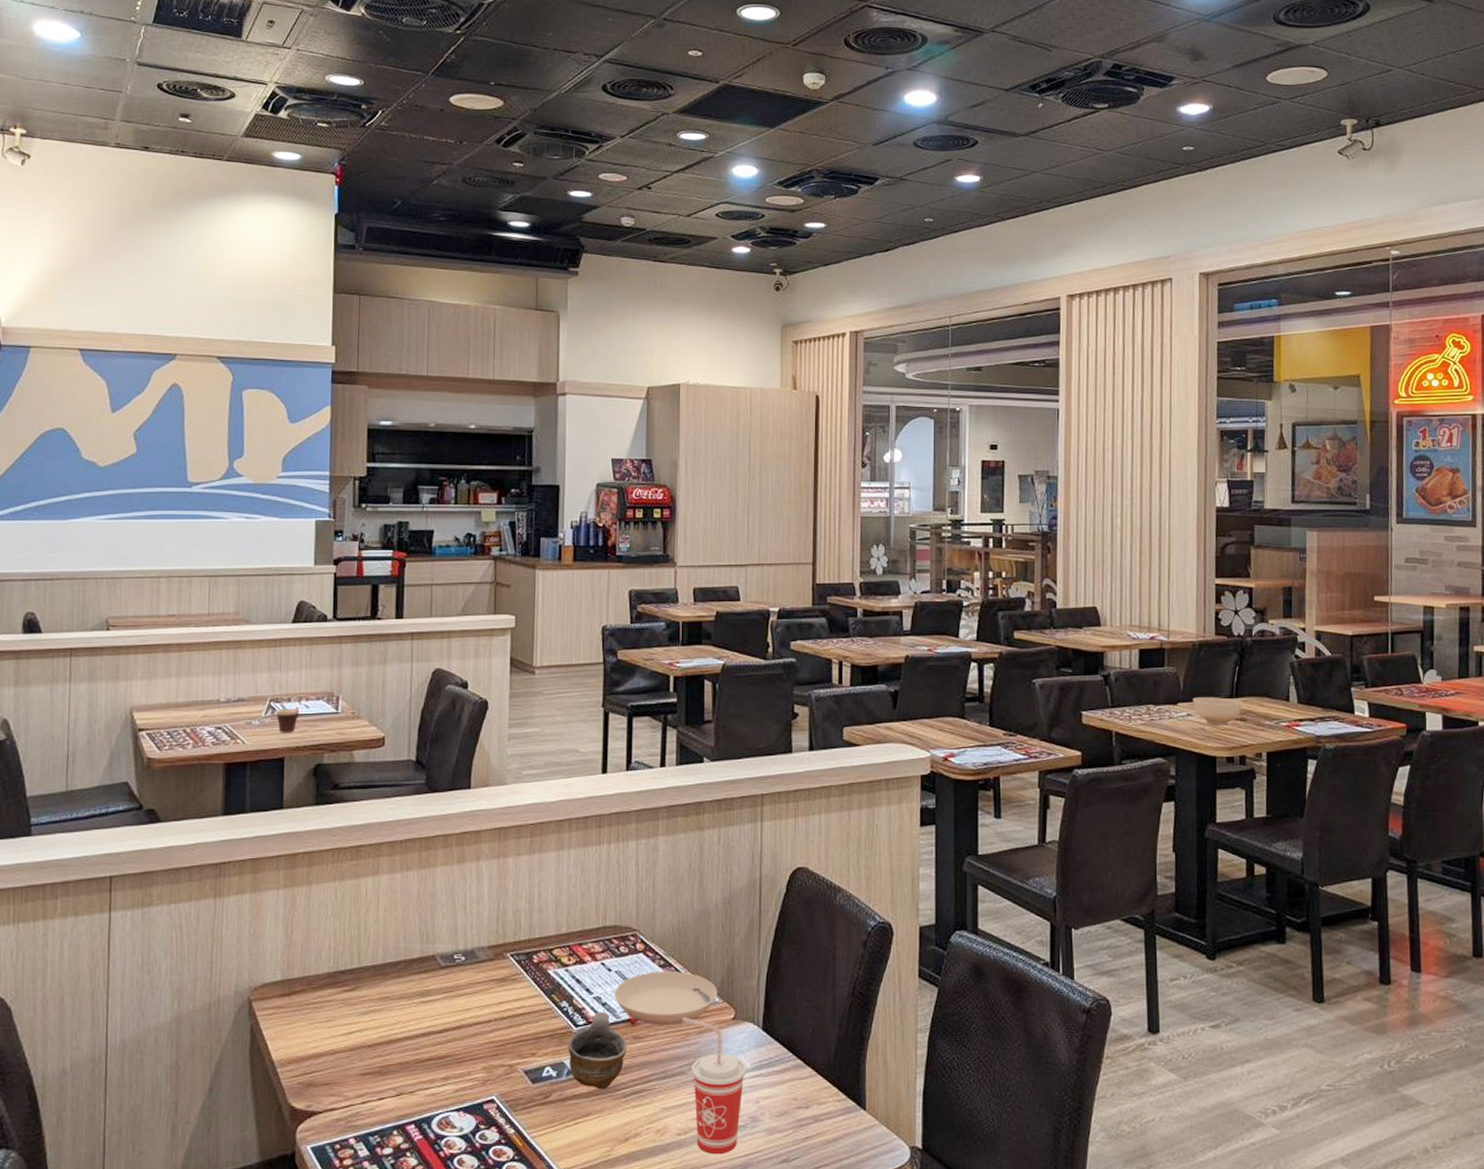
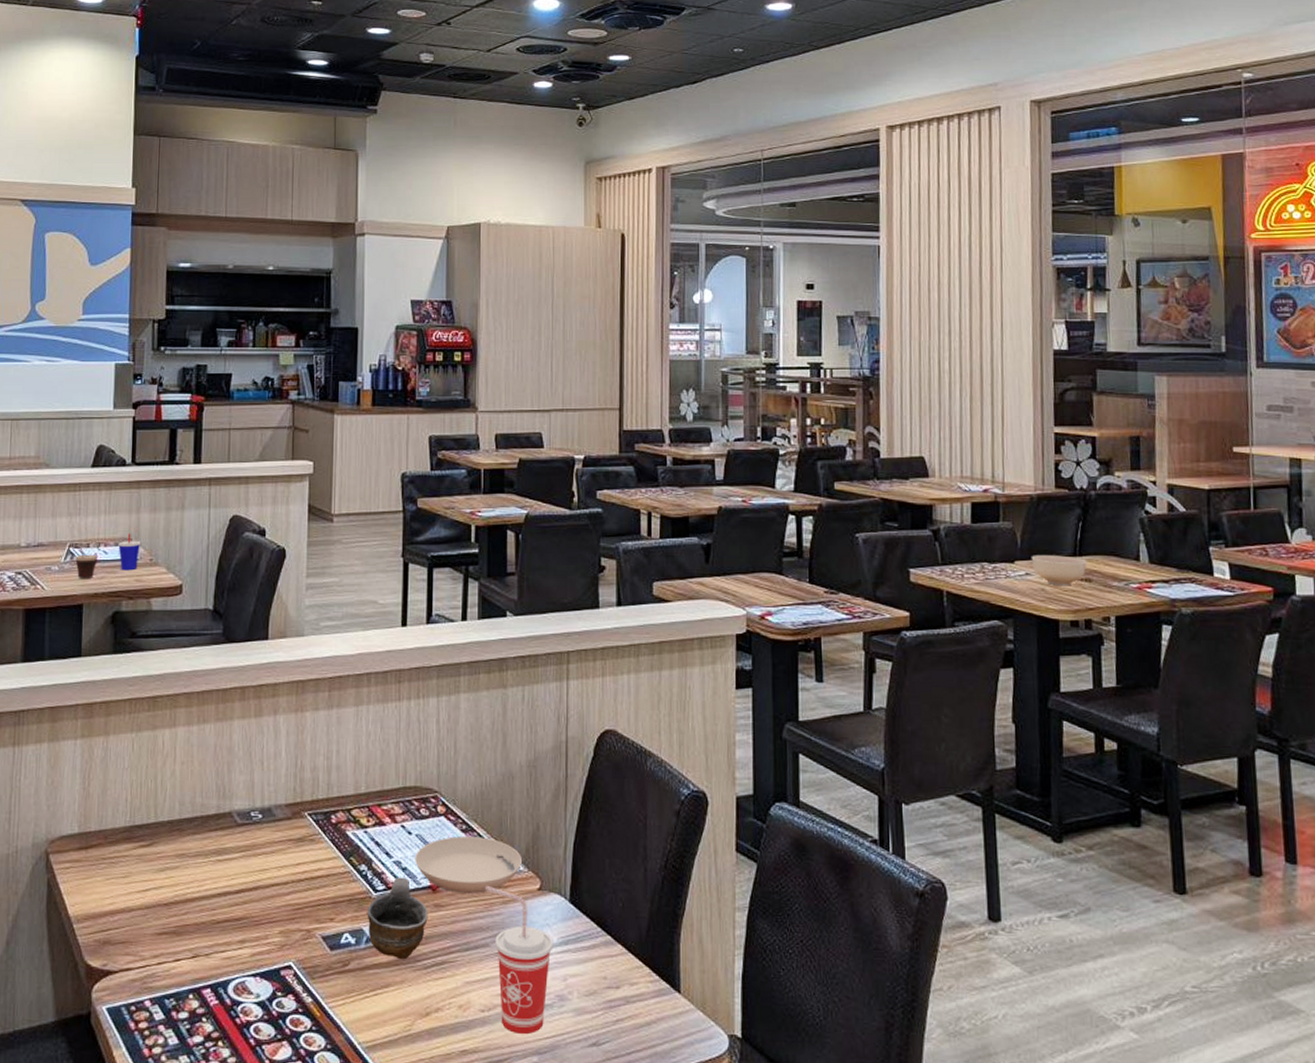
beverage cup: none [320,687,342,724] -> present [118,533,140,571]

